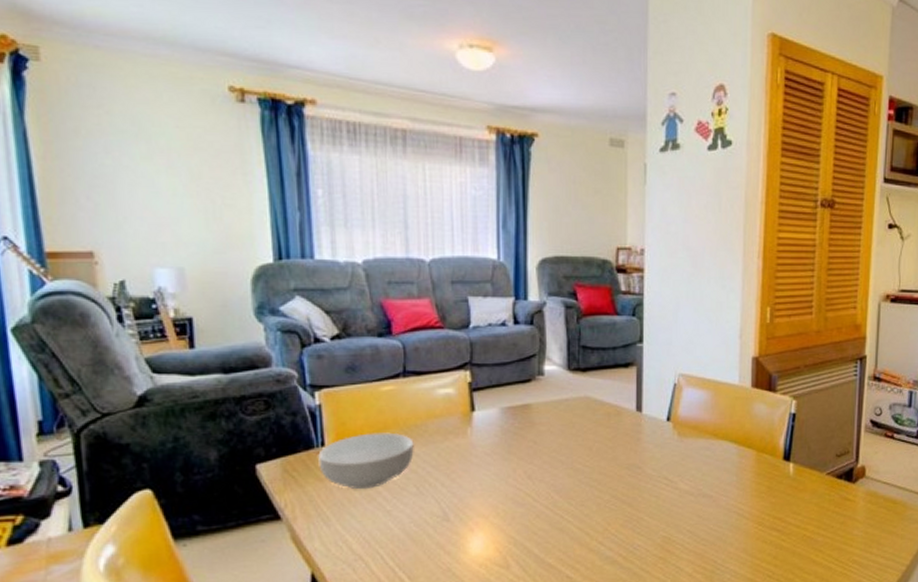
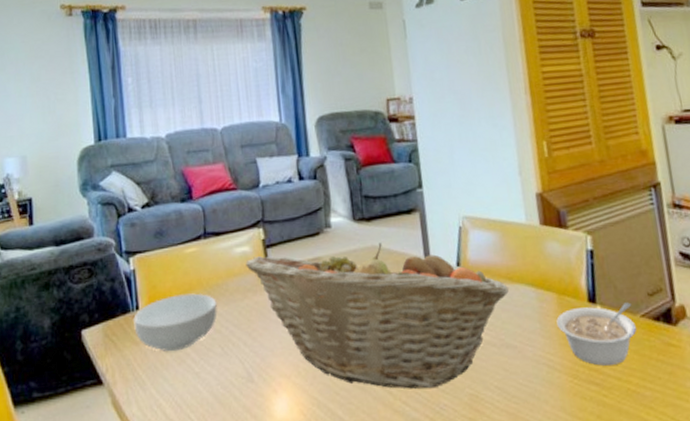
fruit basket: none [448,393,712,531] -> present [245,242,509,389]
legume: none [752,461,821,515] -> present [556,302,637,366]

